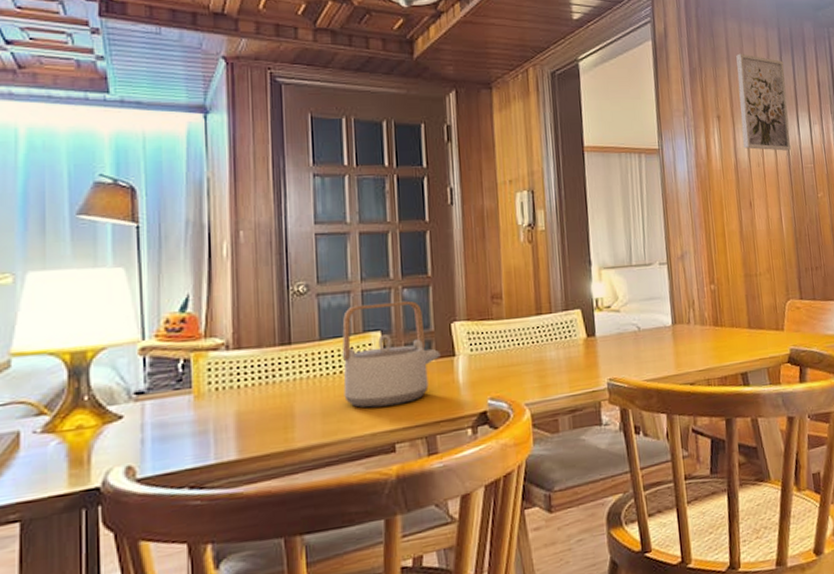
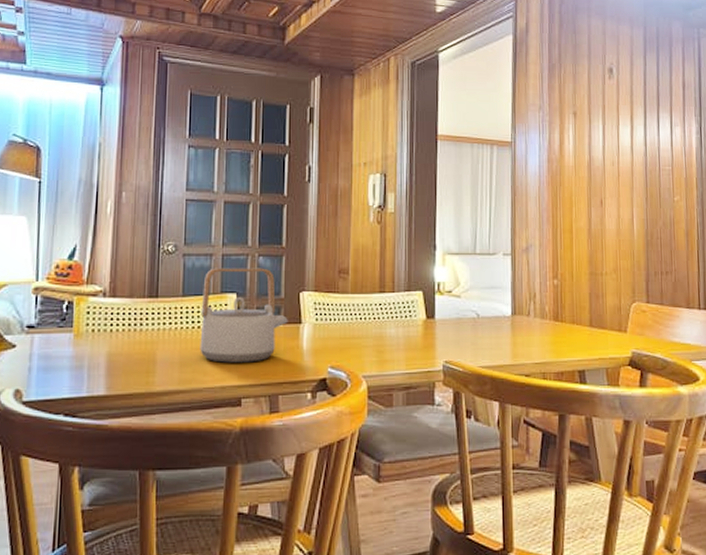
wall art: present [736,53,792,151] -> none [597,51,649,151]

